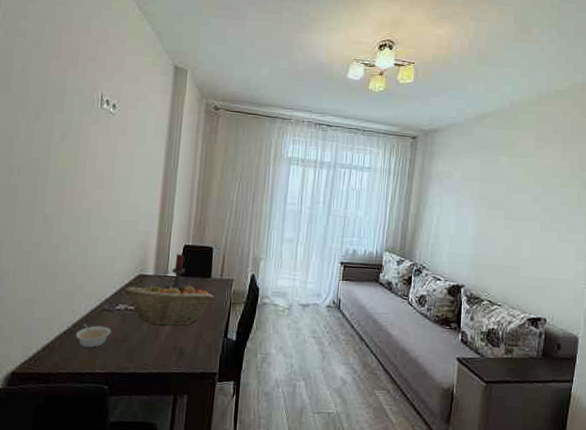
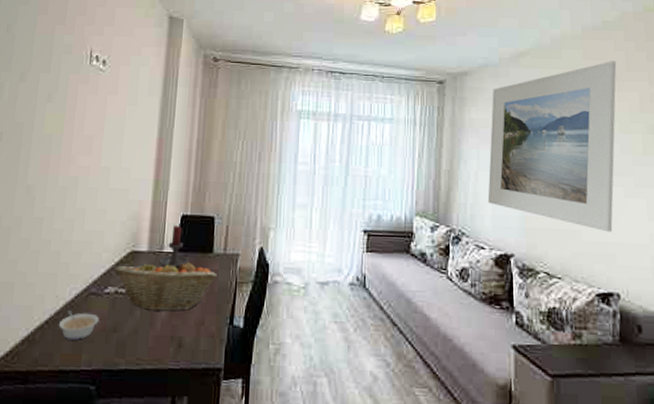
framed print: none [446,125,563,270] -> present [487,61,617,233]

